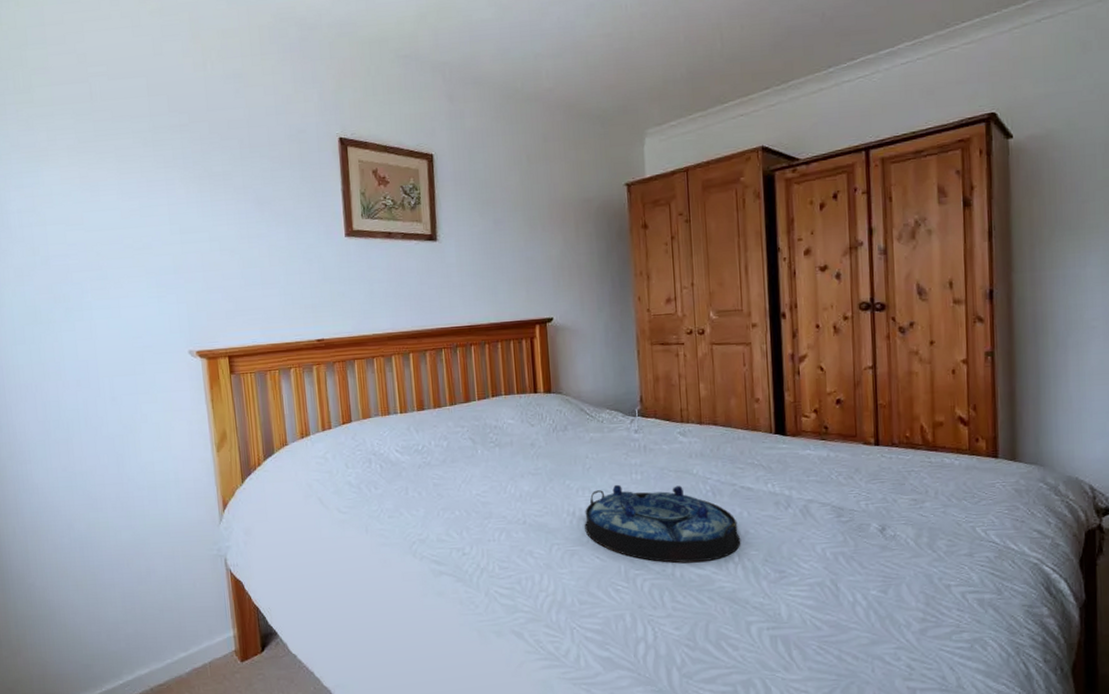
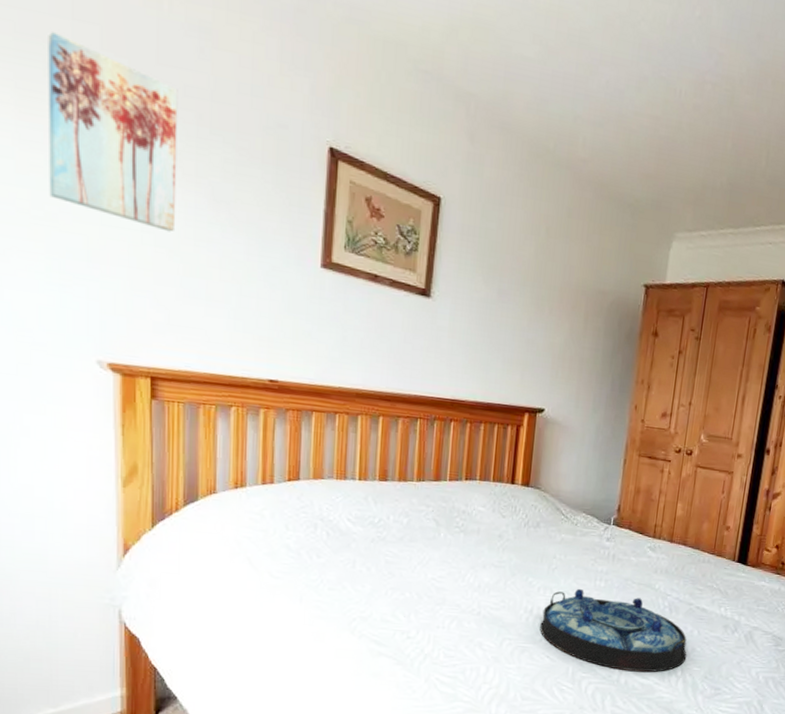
wall art: none [134,109,234,237] -> present [48,32,178,232]

